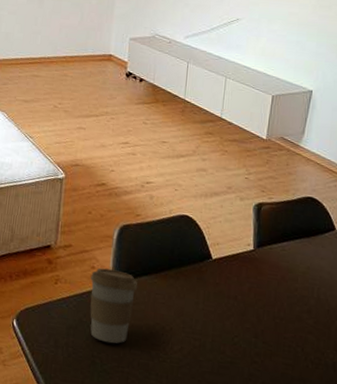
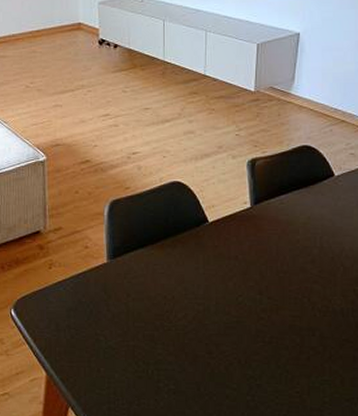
coffee cup: present [90,267,138,344] -> none [84,246,135,320]

